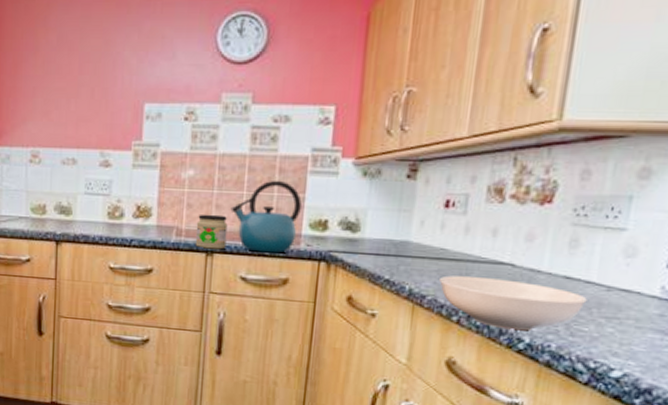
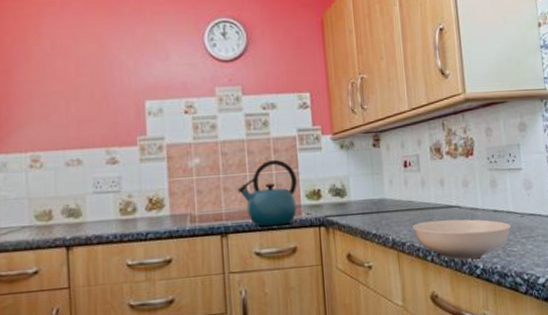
jar: present [195,214,228,250] -> none [208,197,238,231]

